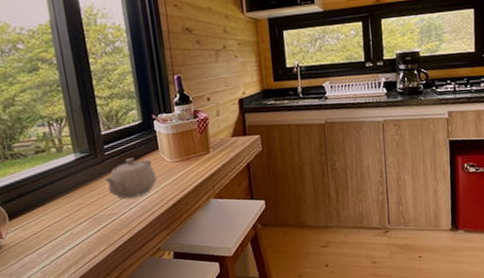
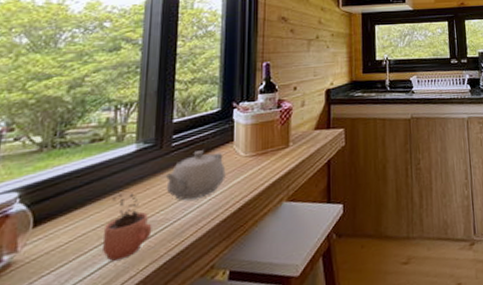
cocoa: none [65,194,104,245] -> present [103,193,152,261]

